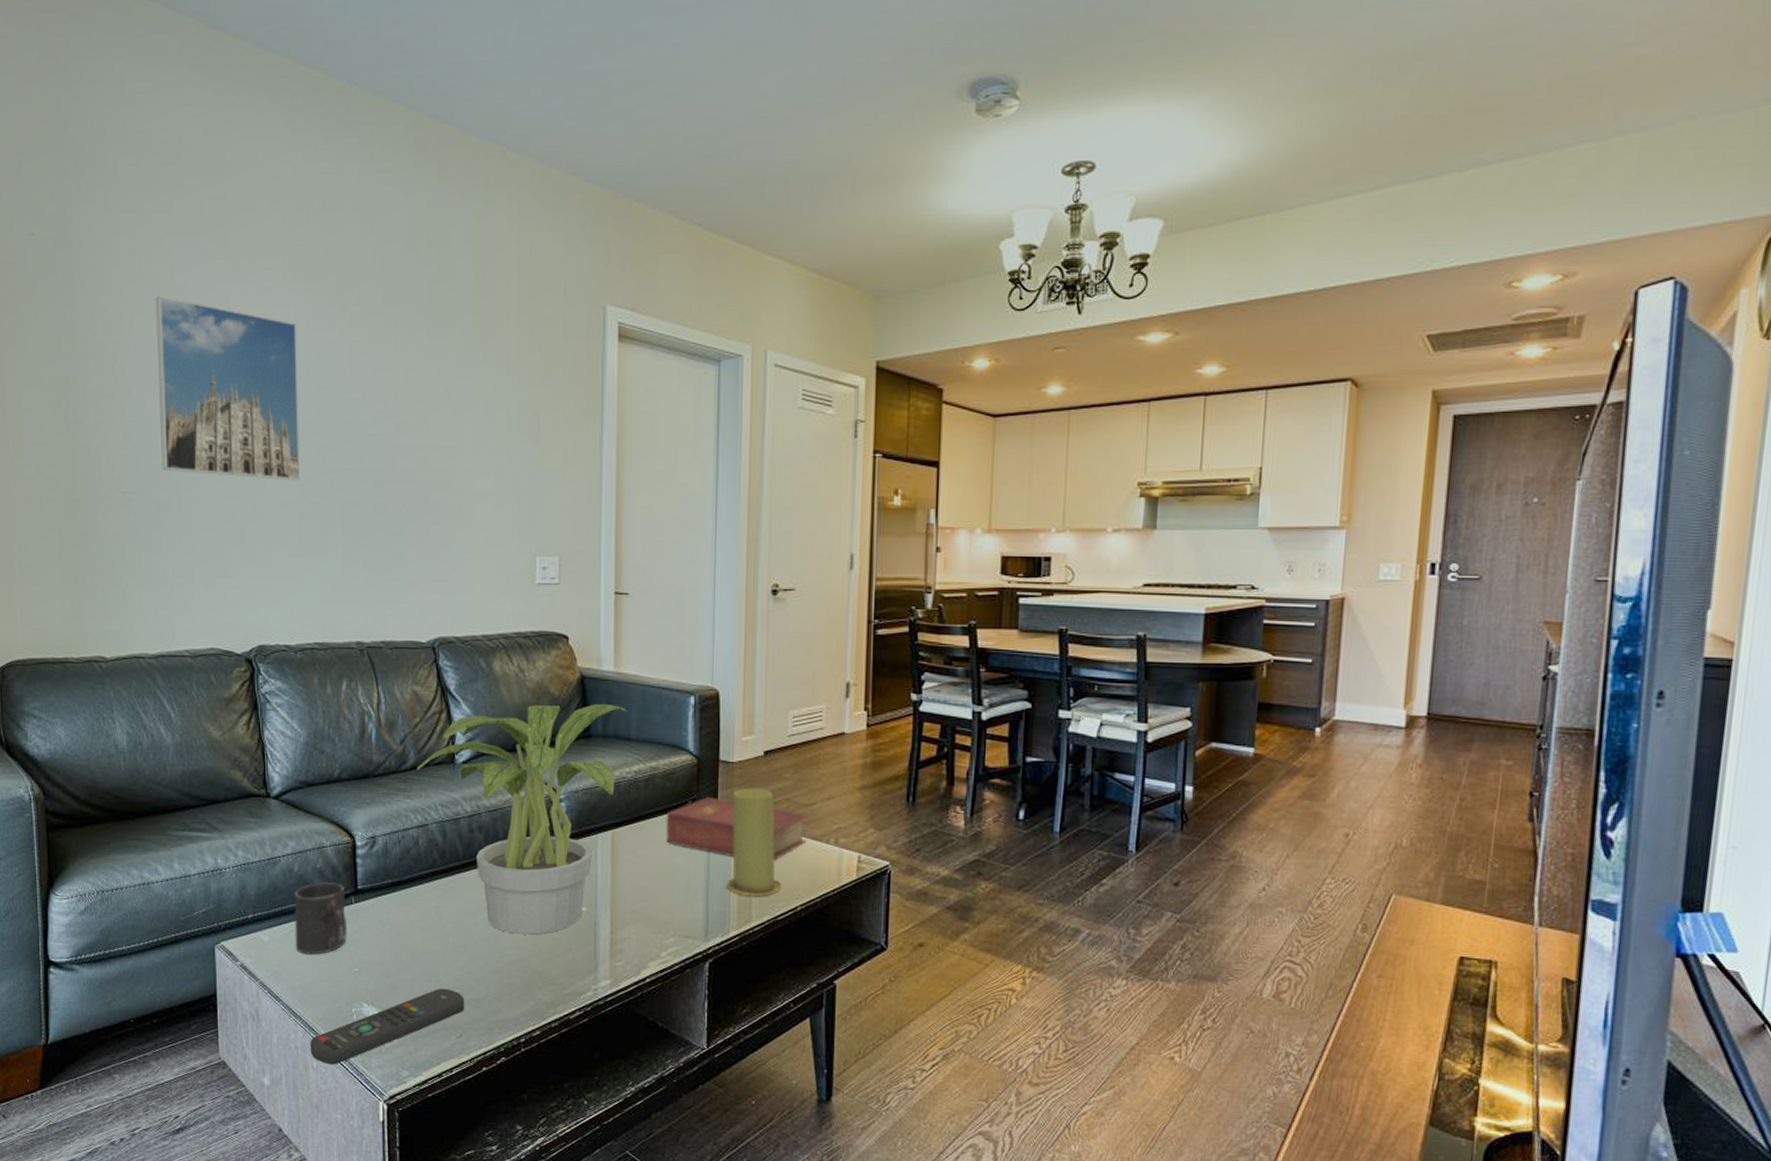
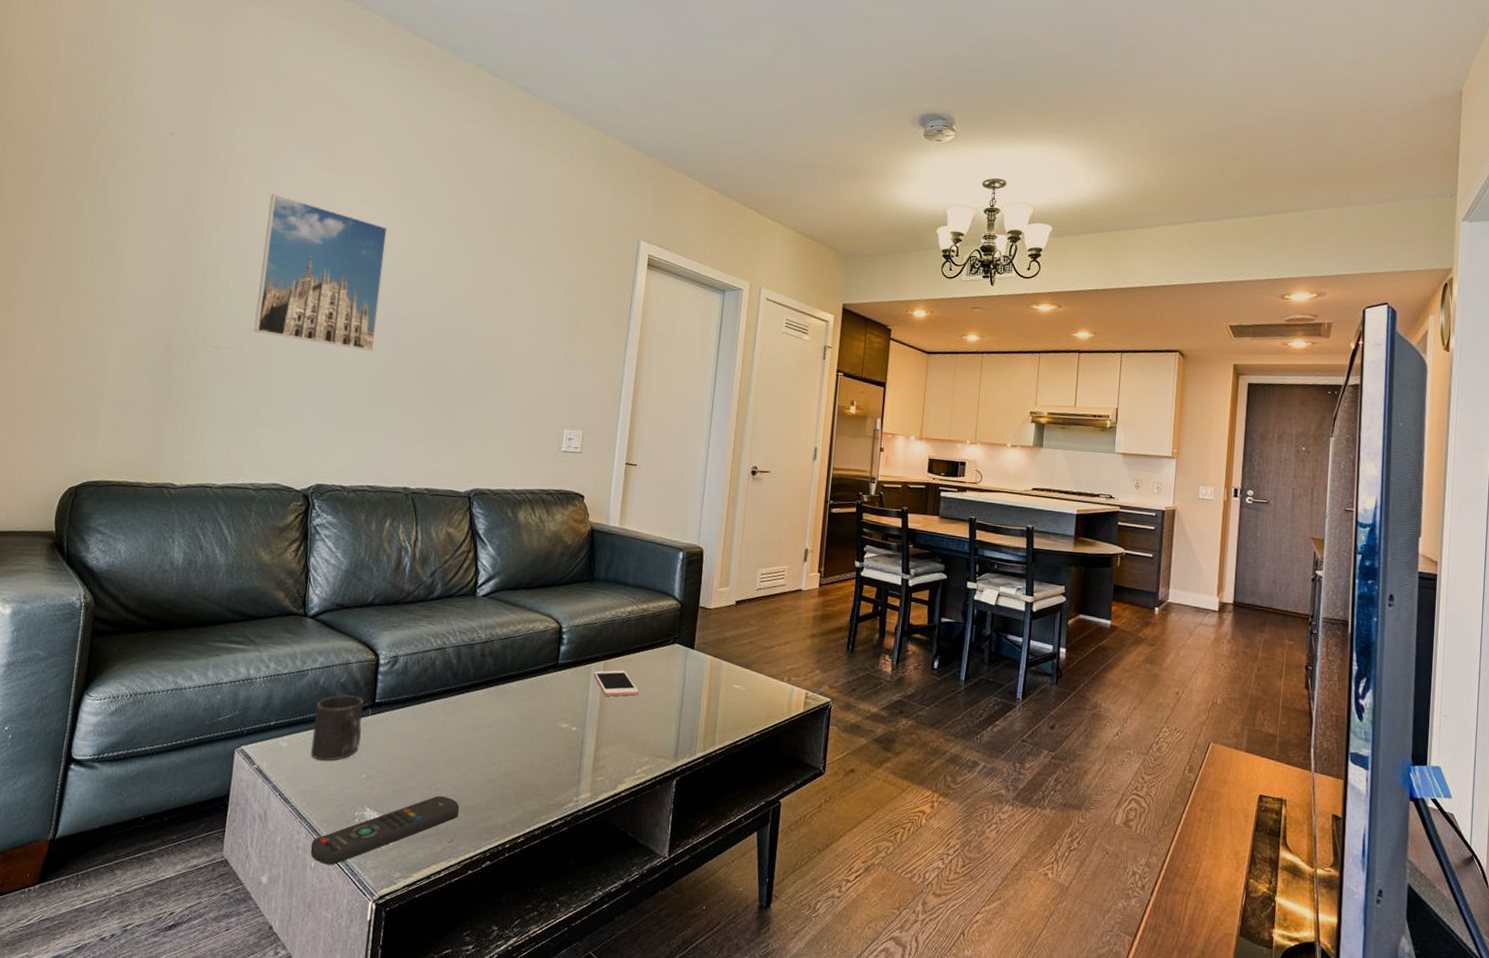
potted plant: present [417,704,628,935] -> none [442,551,628,750]
cell phone: none [600,840,655,871] -> present [593,670,639,697]
book: present [665,797,808,861] -> none [649,637,767,694]
candle: present [726,788,783,896] -> none [696,630,743,724]

